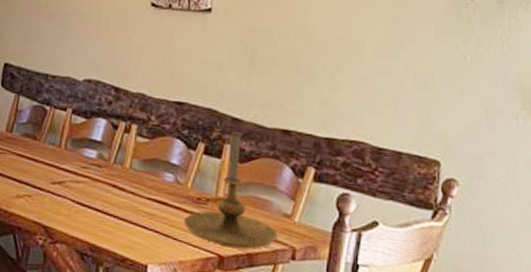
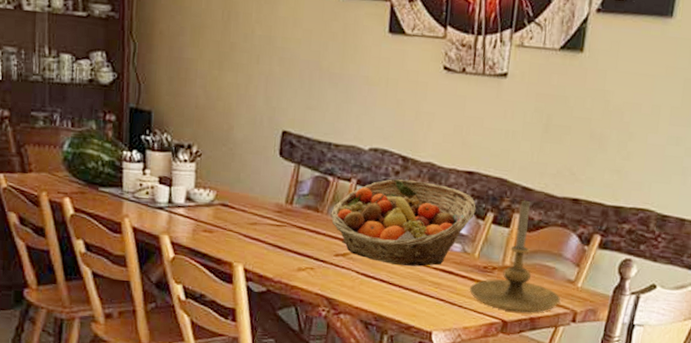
fruit basket: none [47,109,187,196] -> present [330,179,476,267]

